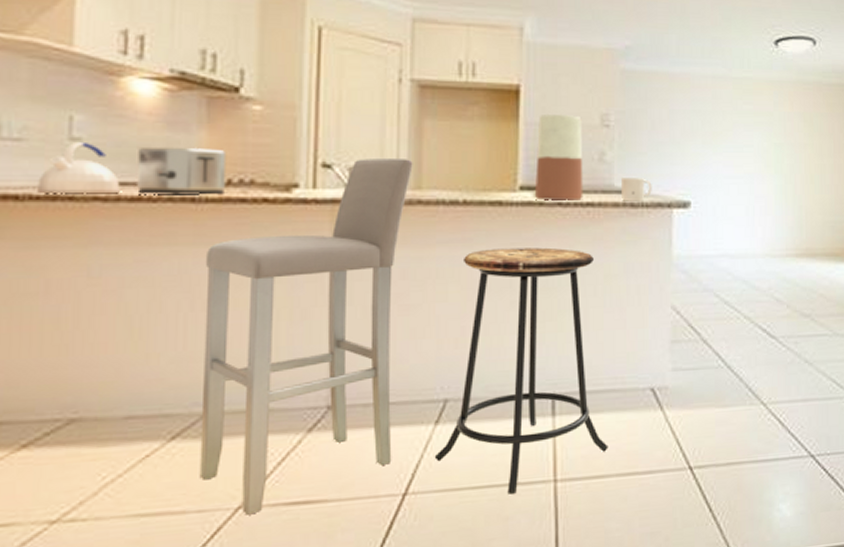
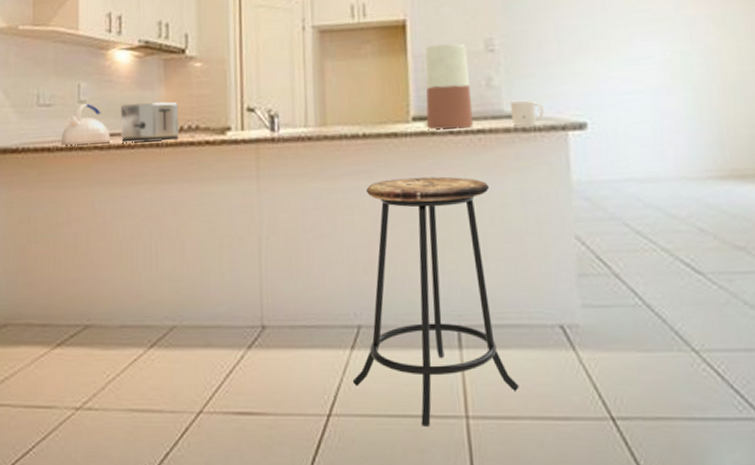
bar stool: present [199,157,413,515] -> none [167,98,319,420]

